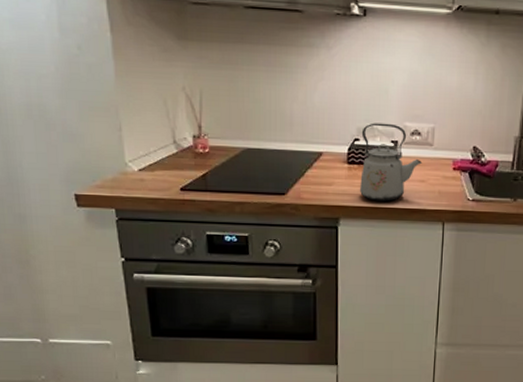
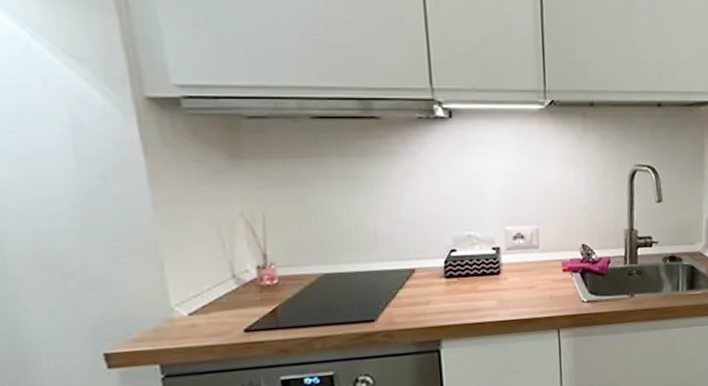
kettle: present [360,123,423,201] -> none [458,229,529,316]

